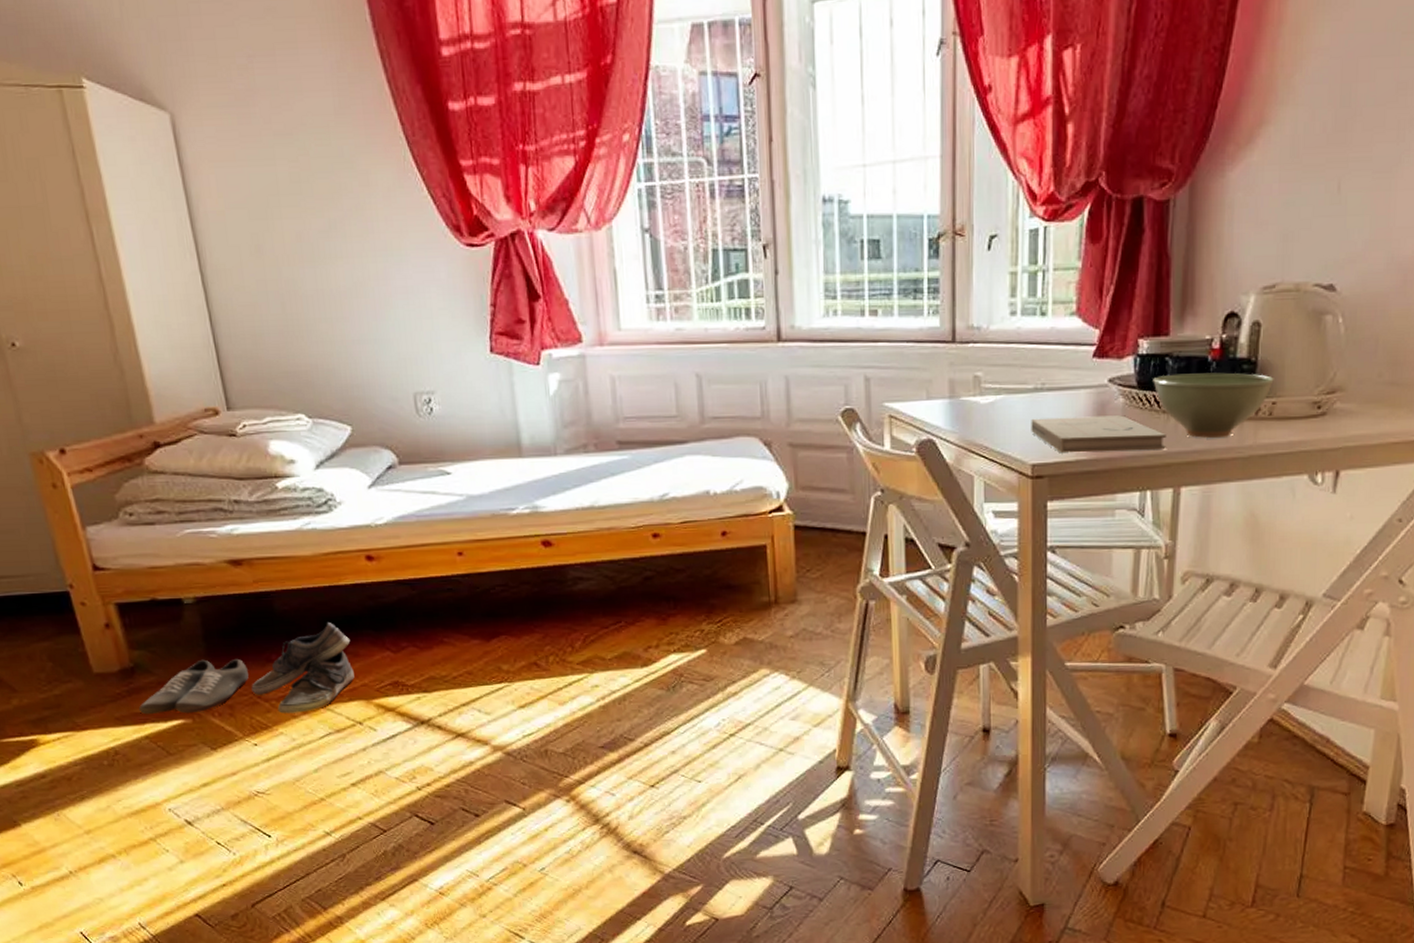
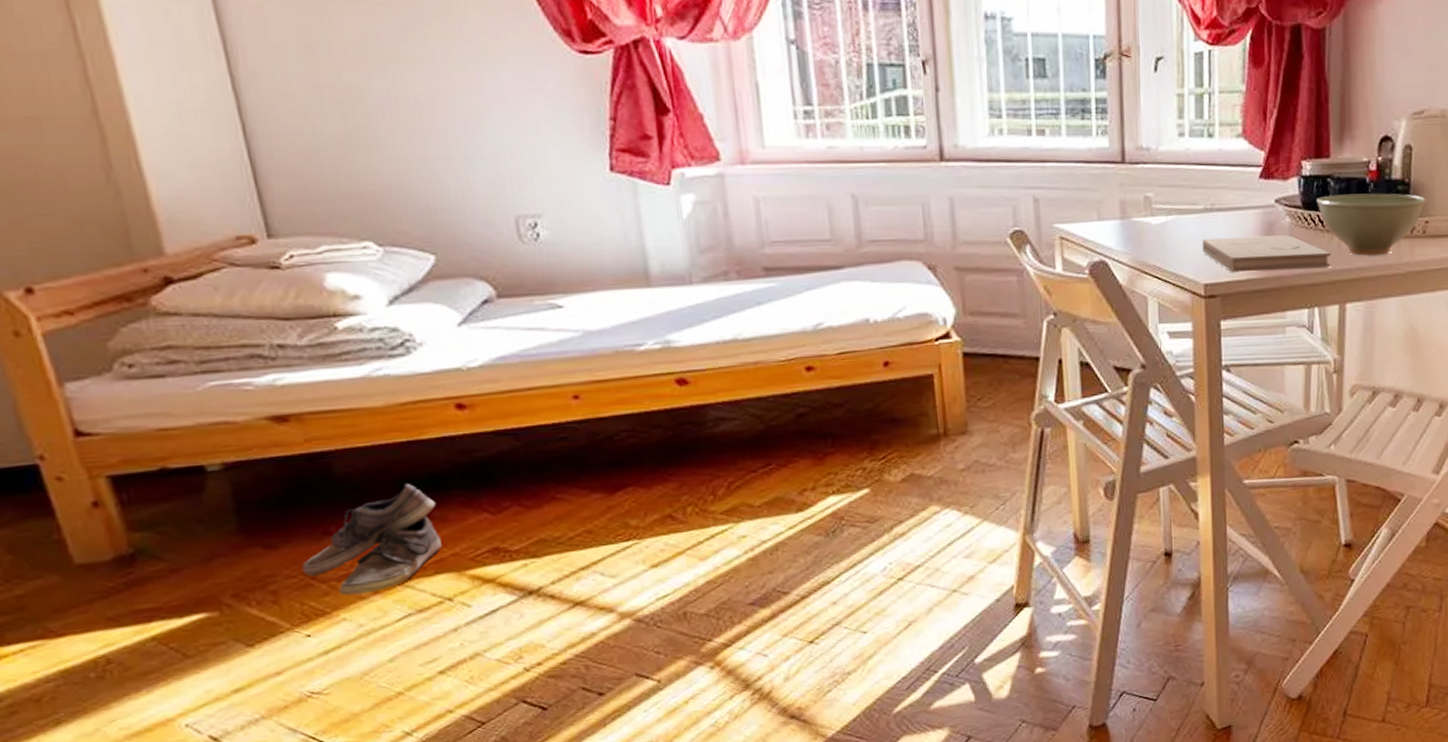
shoe: present [138,659,249,715] -> none [141,534,299,611]

